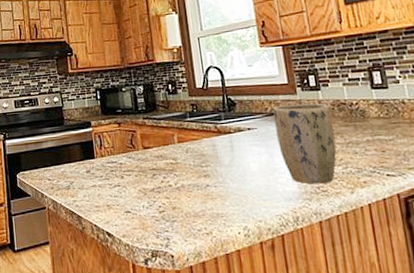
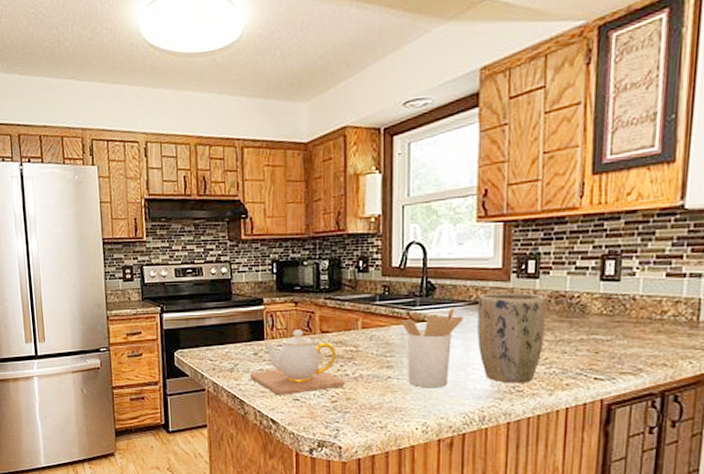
teapot: none [84,147,170,209] -> present [249,330,345,395]
utensil holder: none [210,119,264,194] -> present [400,307,463,388]

